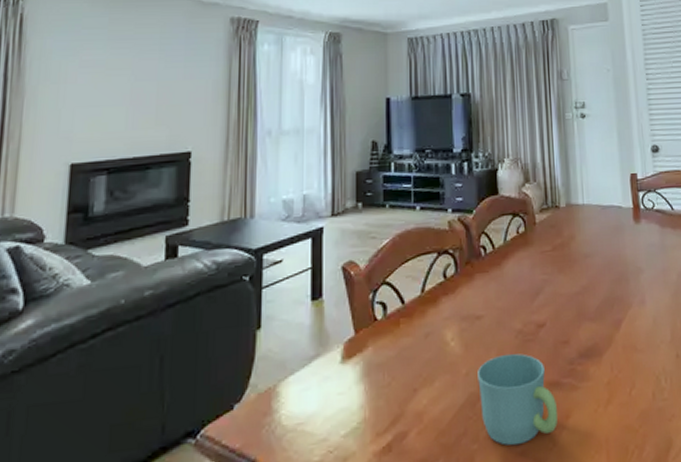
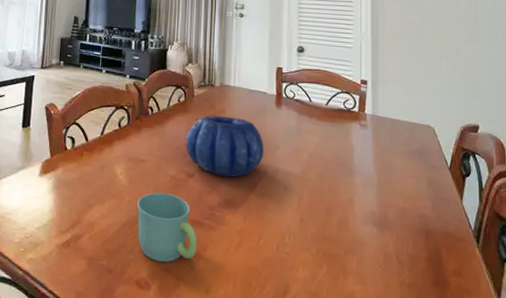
decorative bowl: none [530,242,627,319] -> present [185,115,264,177]

